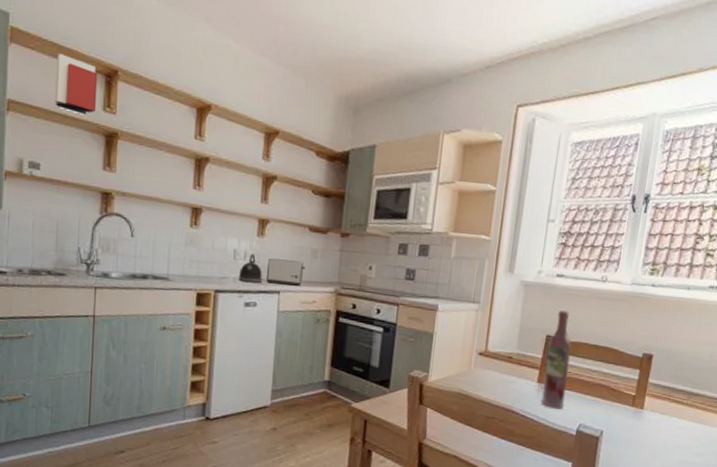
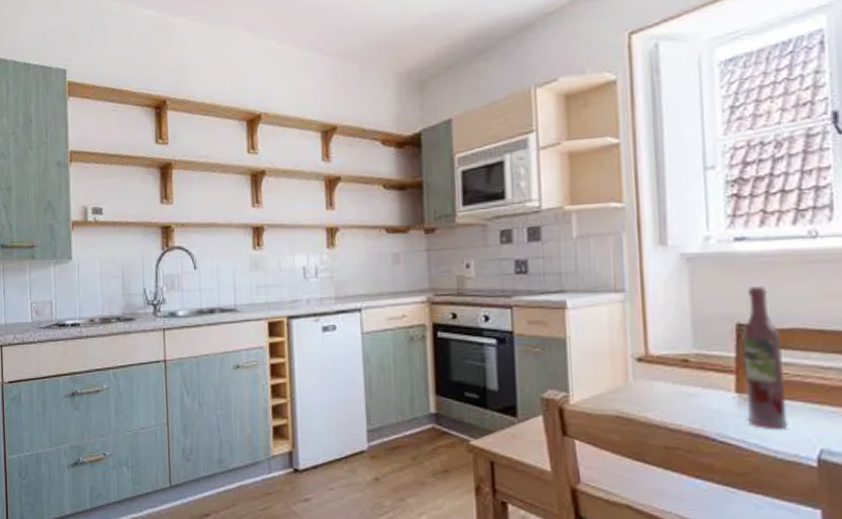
books: present [55,54,98,115] -> none [109,96,149,152]
kettle: present [238,254,262,284] -> none [311,269,339,303]
toaster: present [266,258,306,286] -> none [342,270,388,301]

